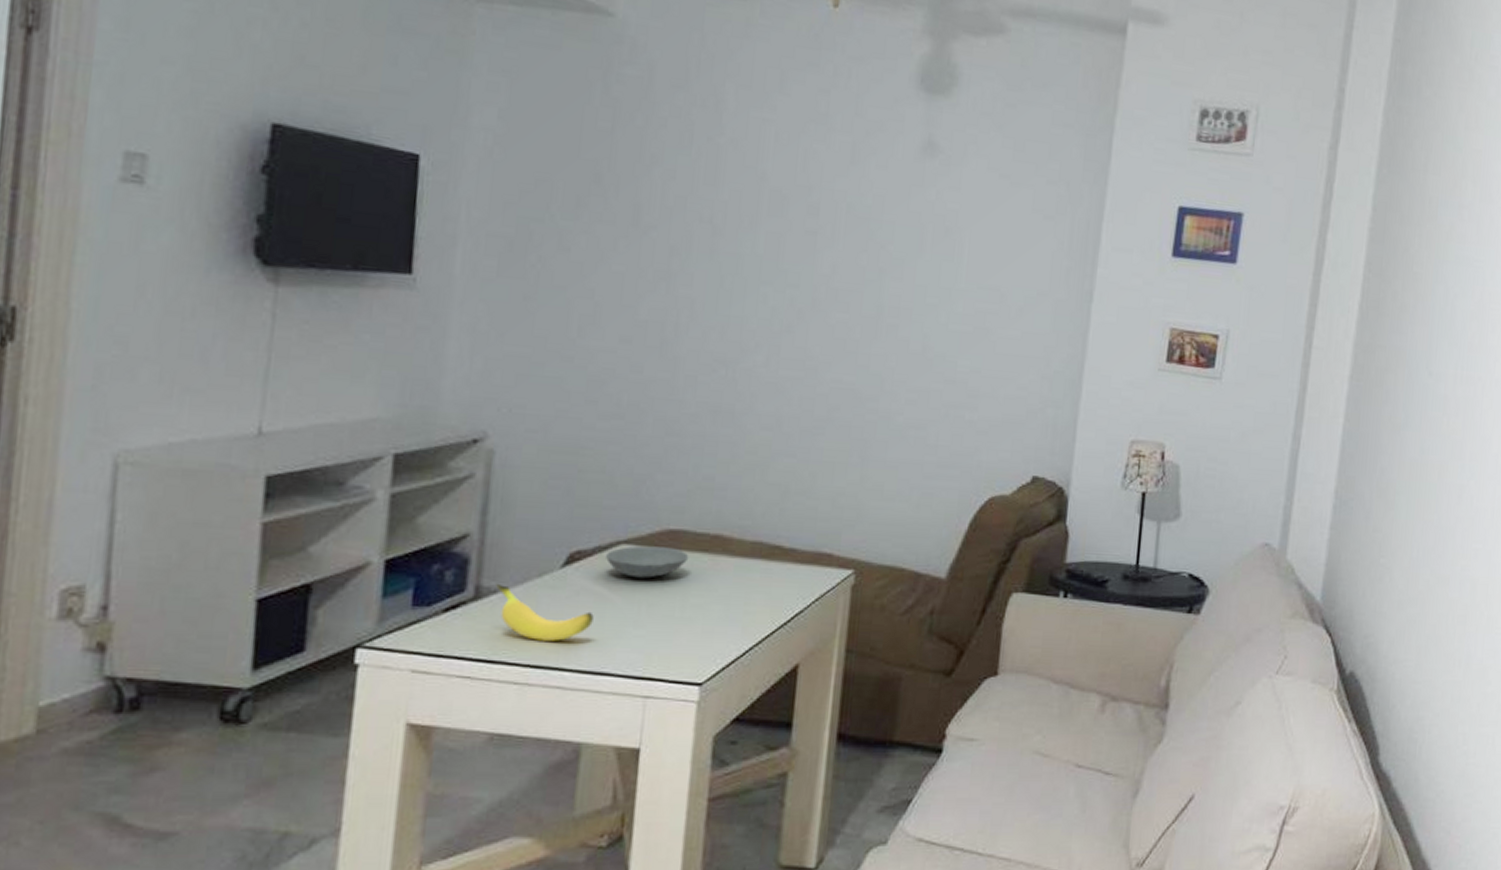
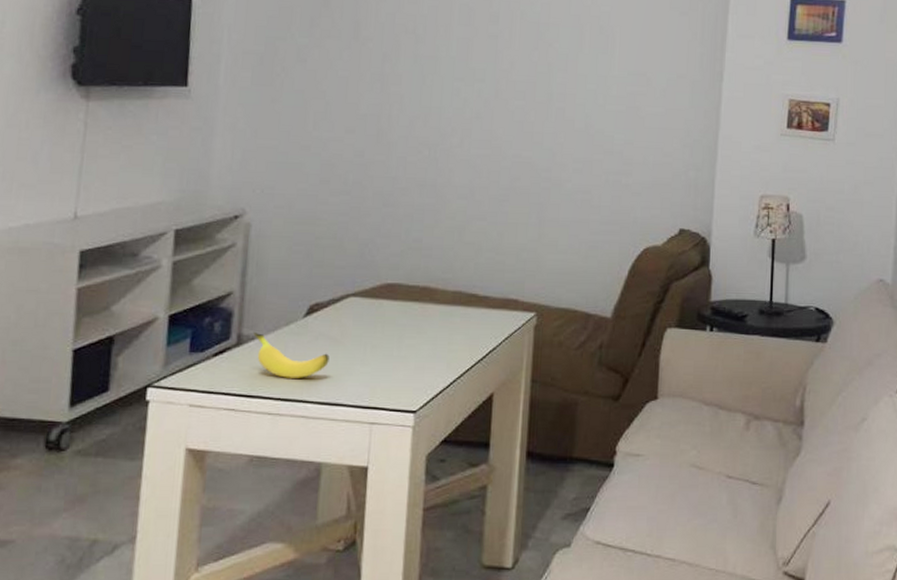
bowl: present [606,546,689,578] -> none [338,298,404,324]

